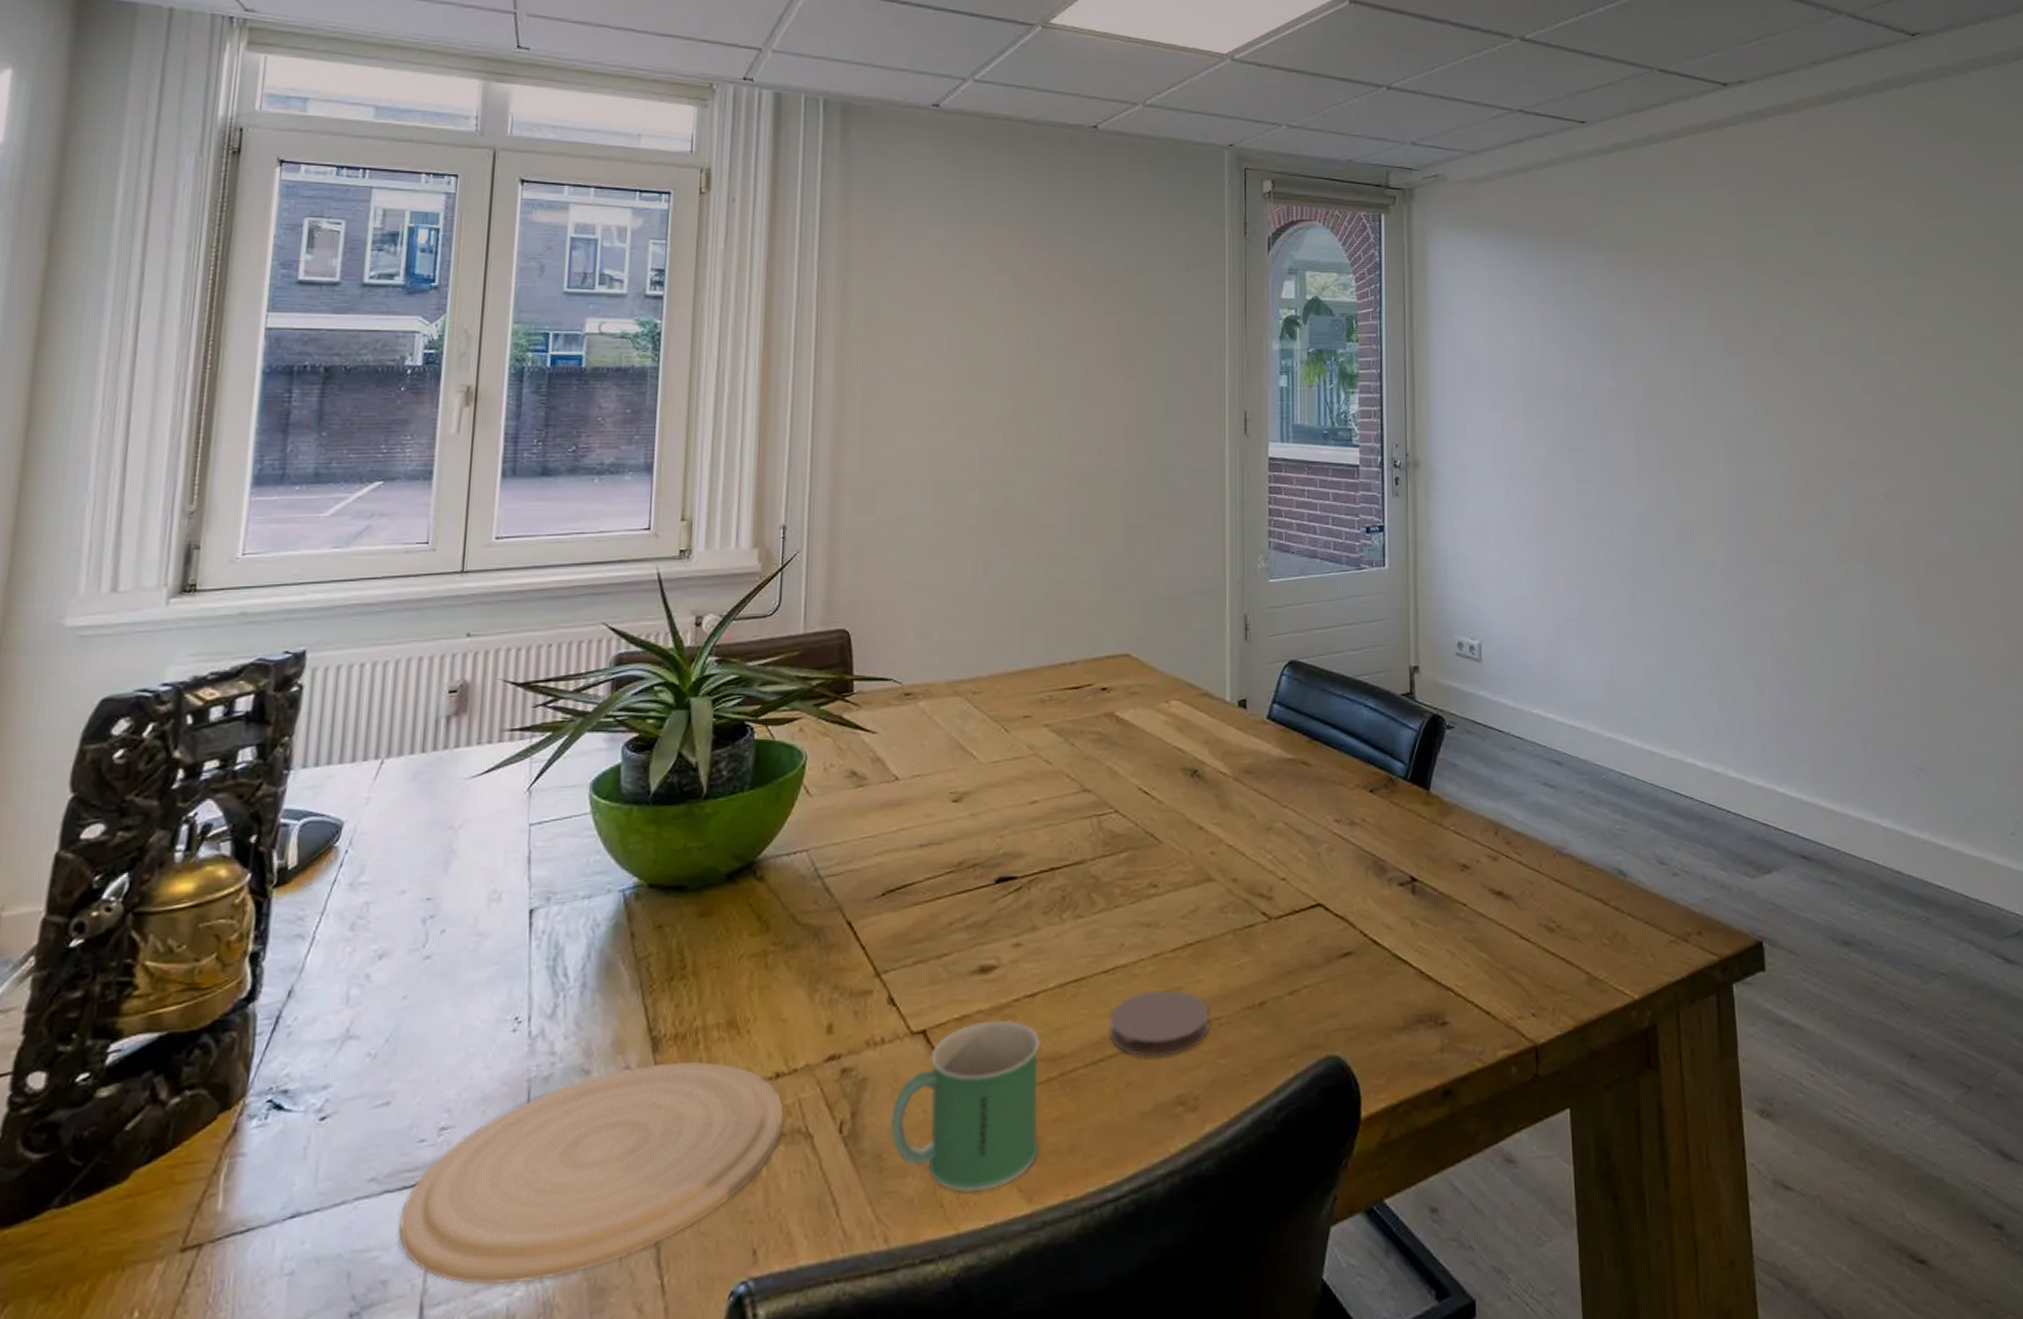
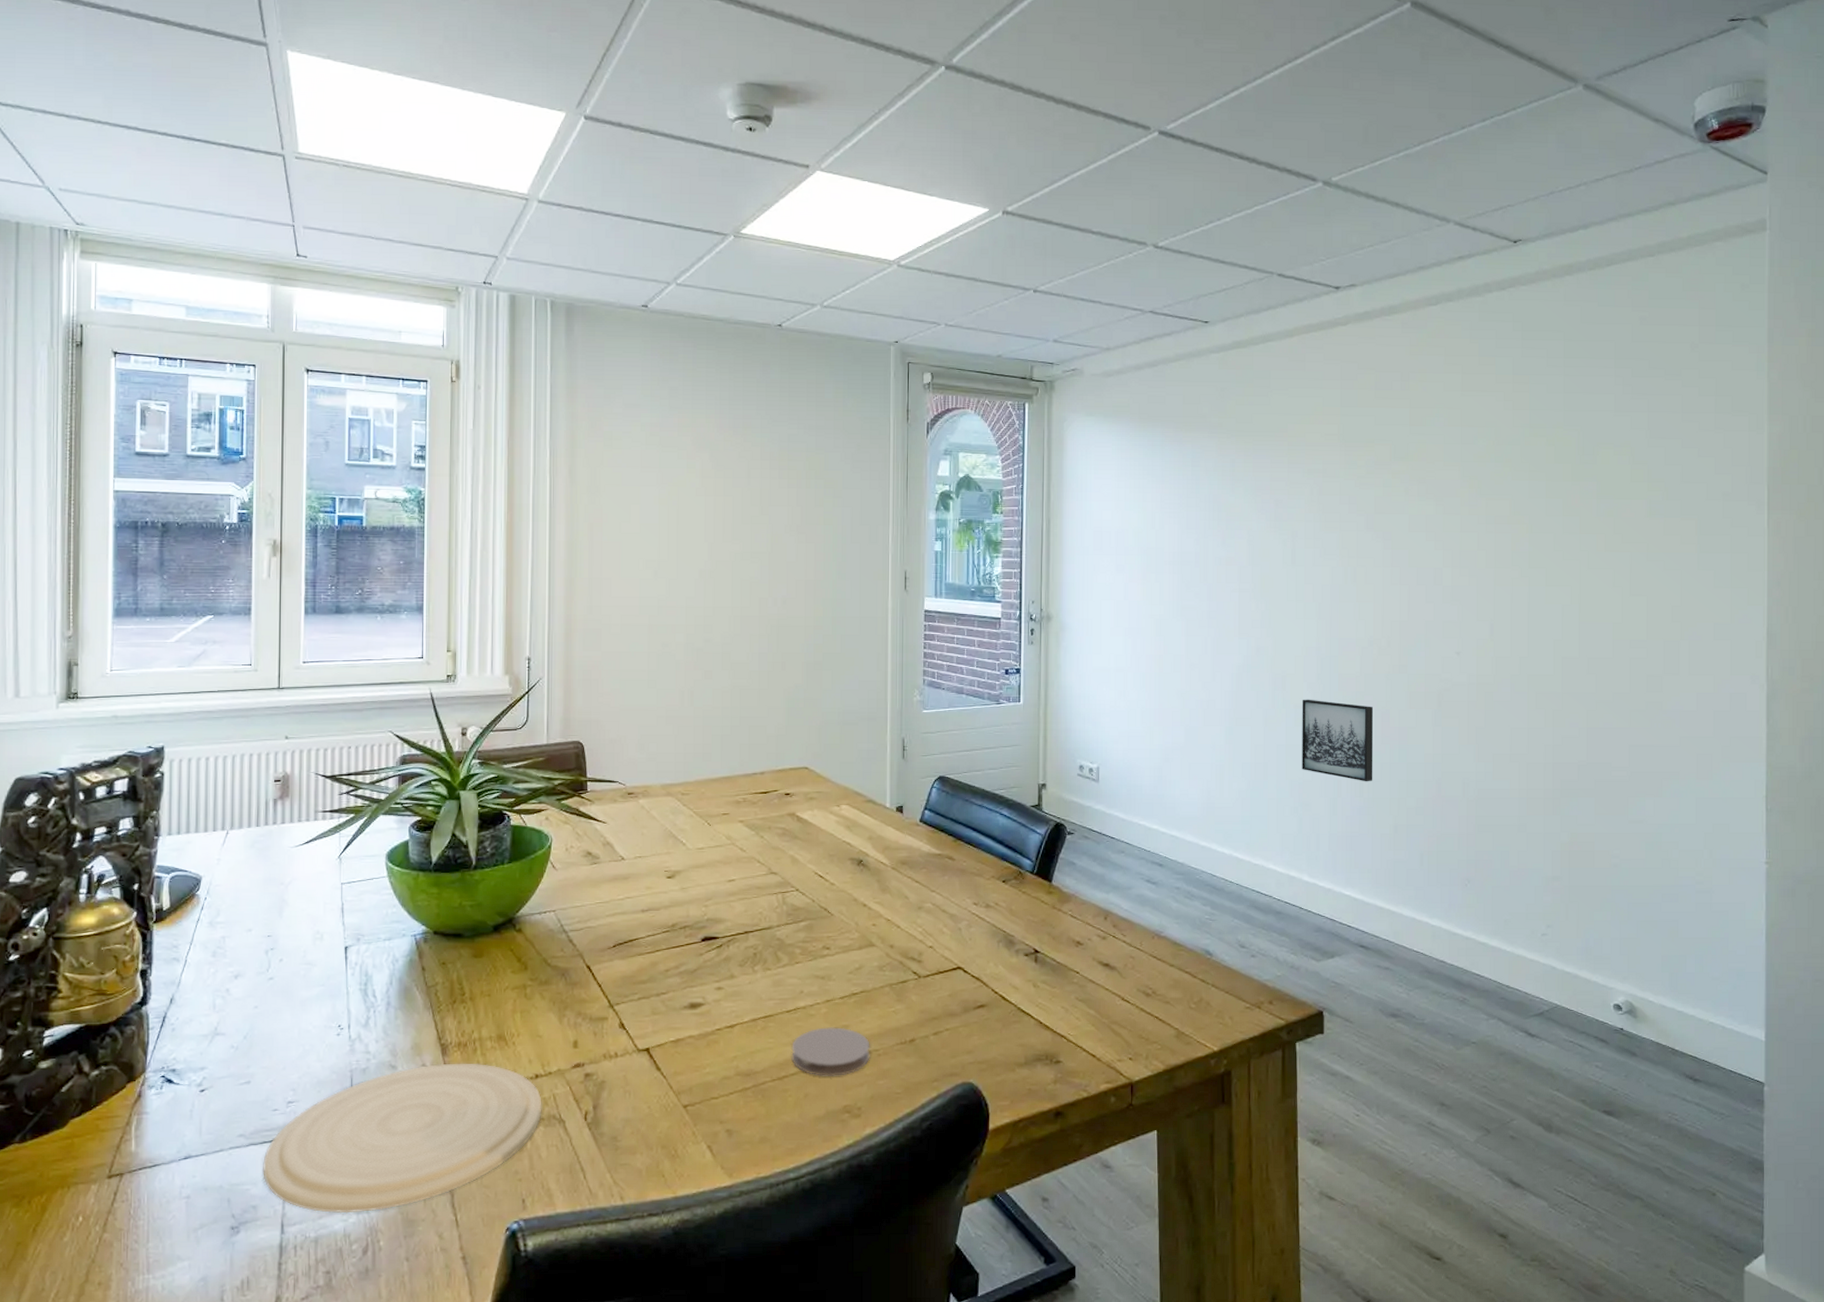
mug: present [891,1019,1040,1192] -> none [624,1043,737,1167]
wall art: none [1715,554,1802,653] -> present [1302,699,1374,782]

